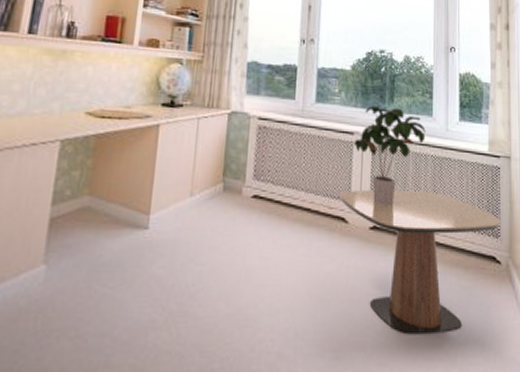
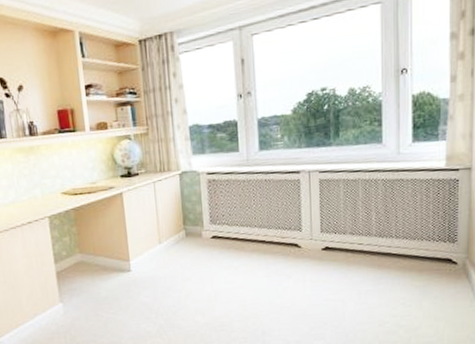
side table: present [340,189,501,335] -> none [291,211,458,326]
potted plant: present [354,106,426,206] -> none [300,141,375,230]

